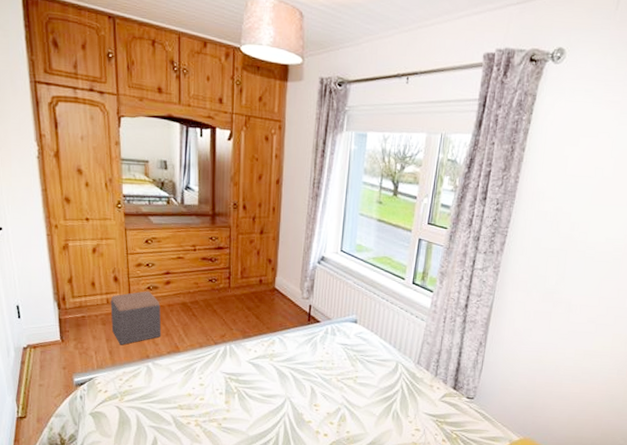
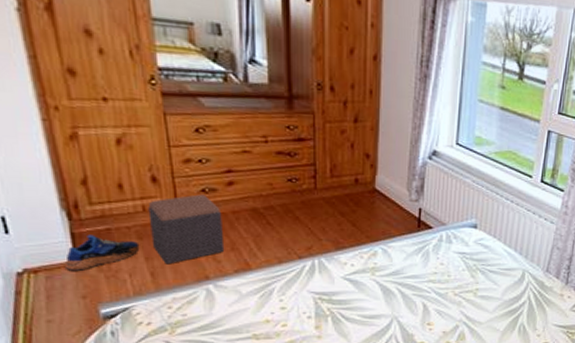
shoe: none [53,320,103,349] -> present [64,234,140,272]

